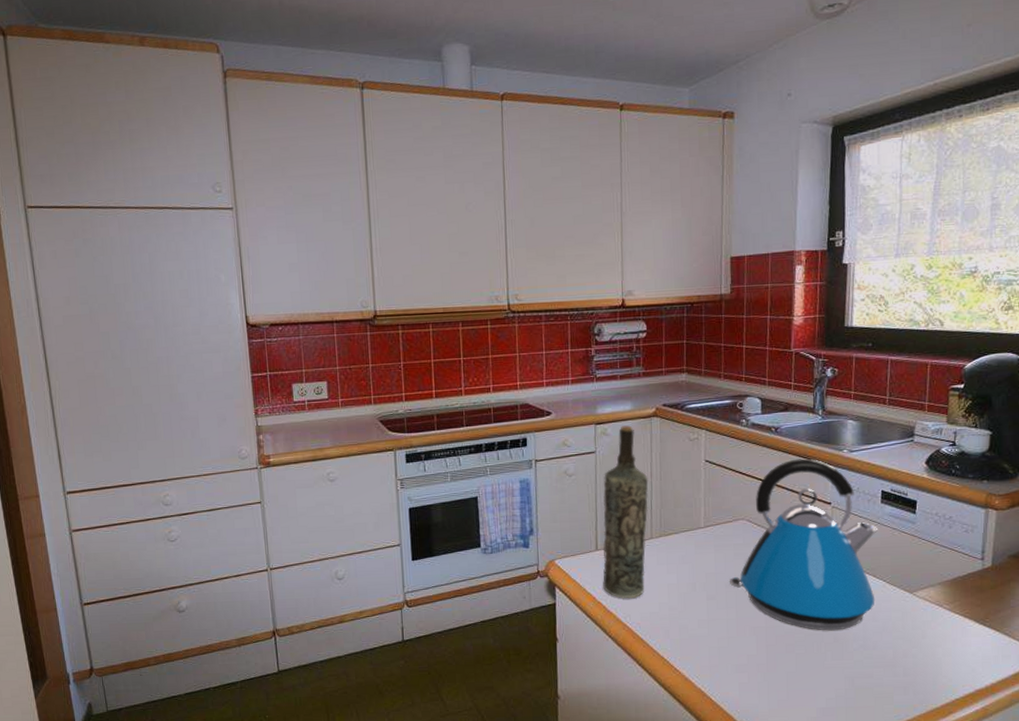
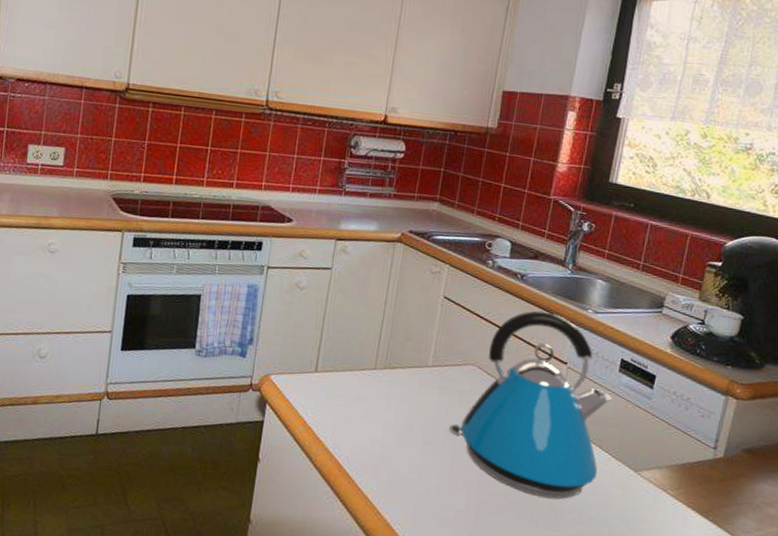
bottle: present [603,425,649,599] -> none [316,246,382,430]

